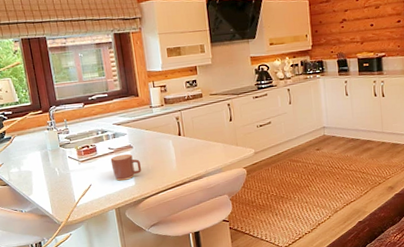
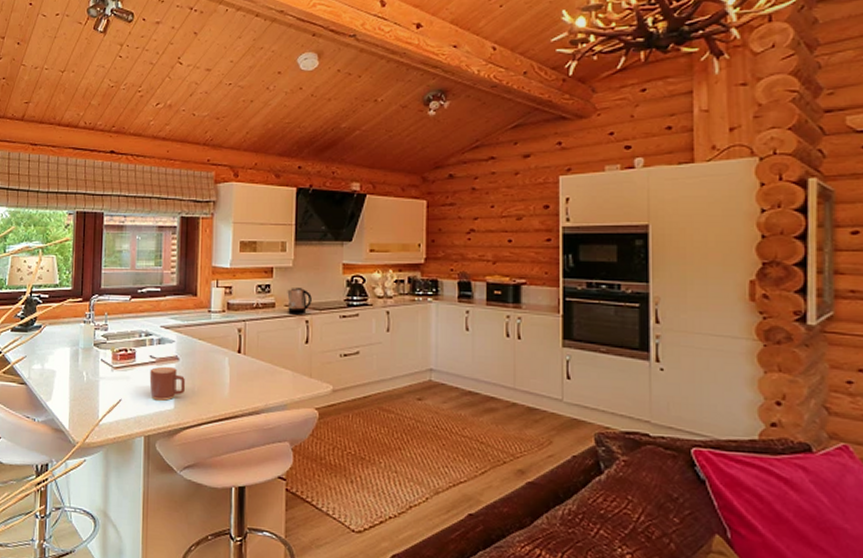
kettle: none [210,79,230,101] -> present [287,286,312,315]

